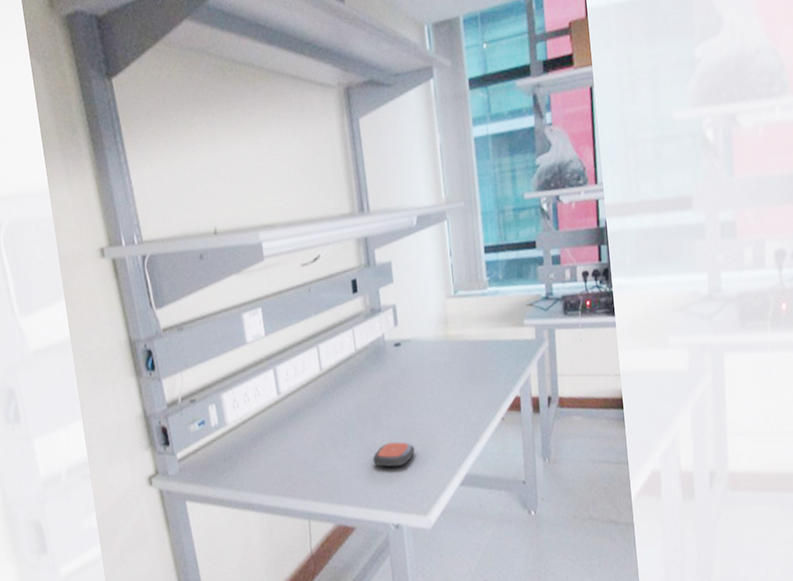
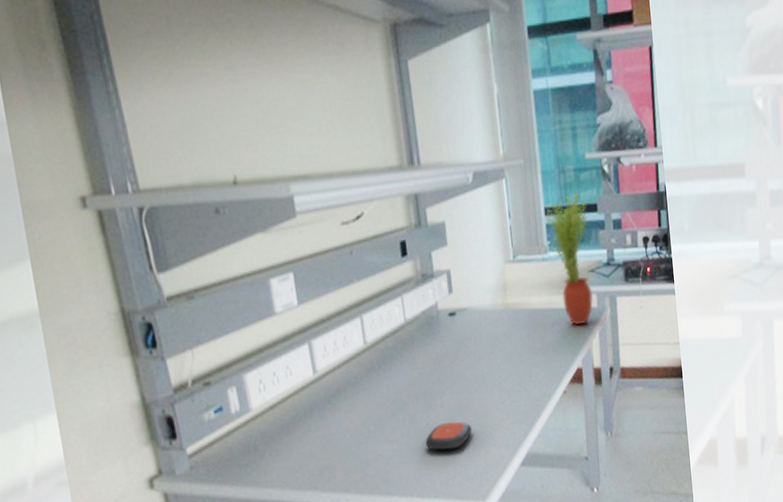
potted plant: none [484,230,532,357] -> present [544,192,594,326]

